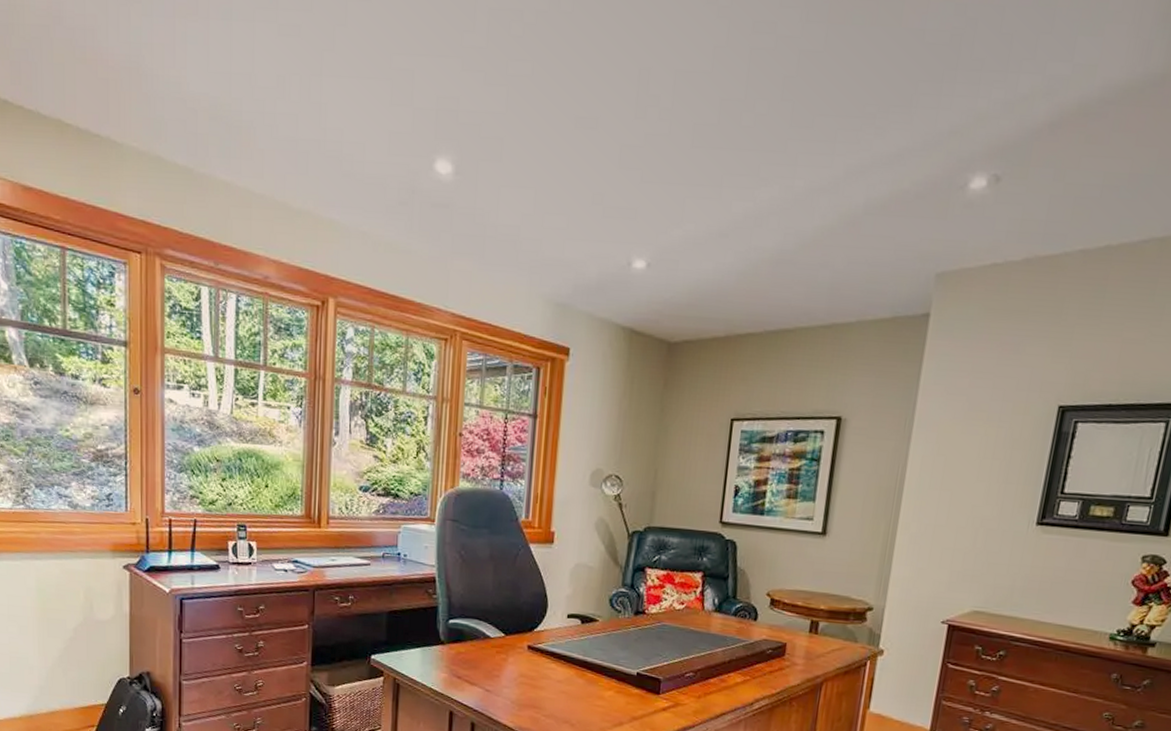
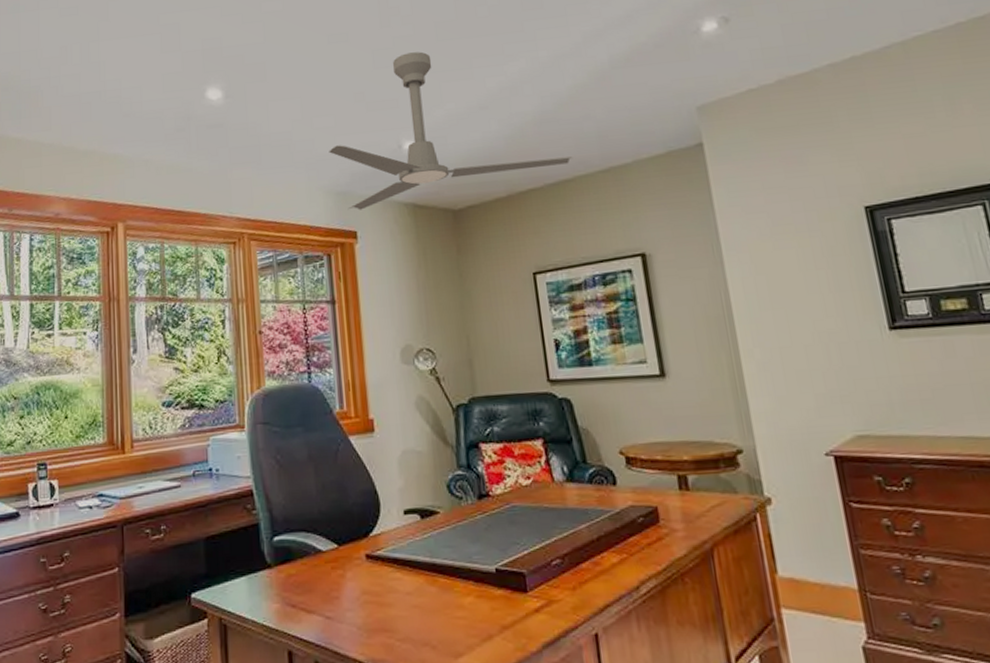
ceiling fan: none [555,155,800,327] -> present [329,51,573,210]

